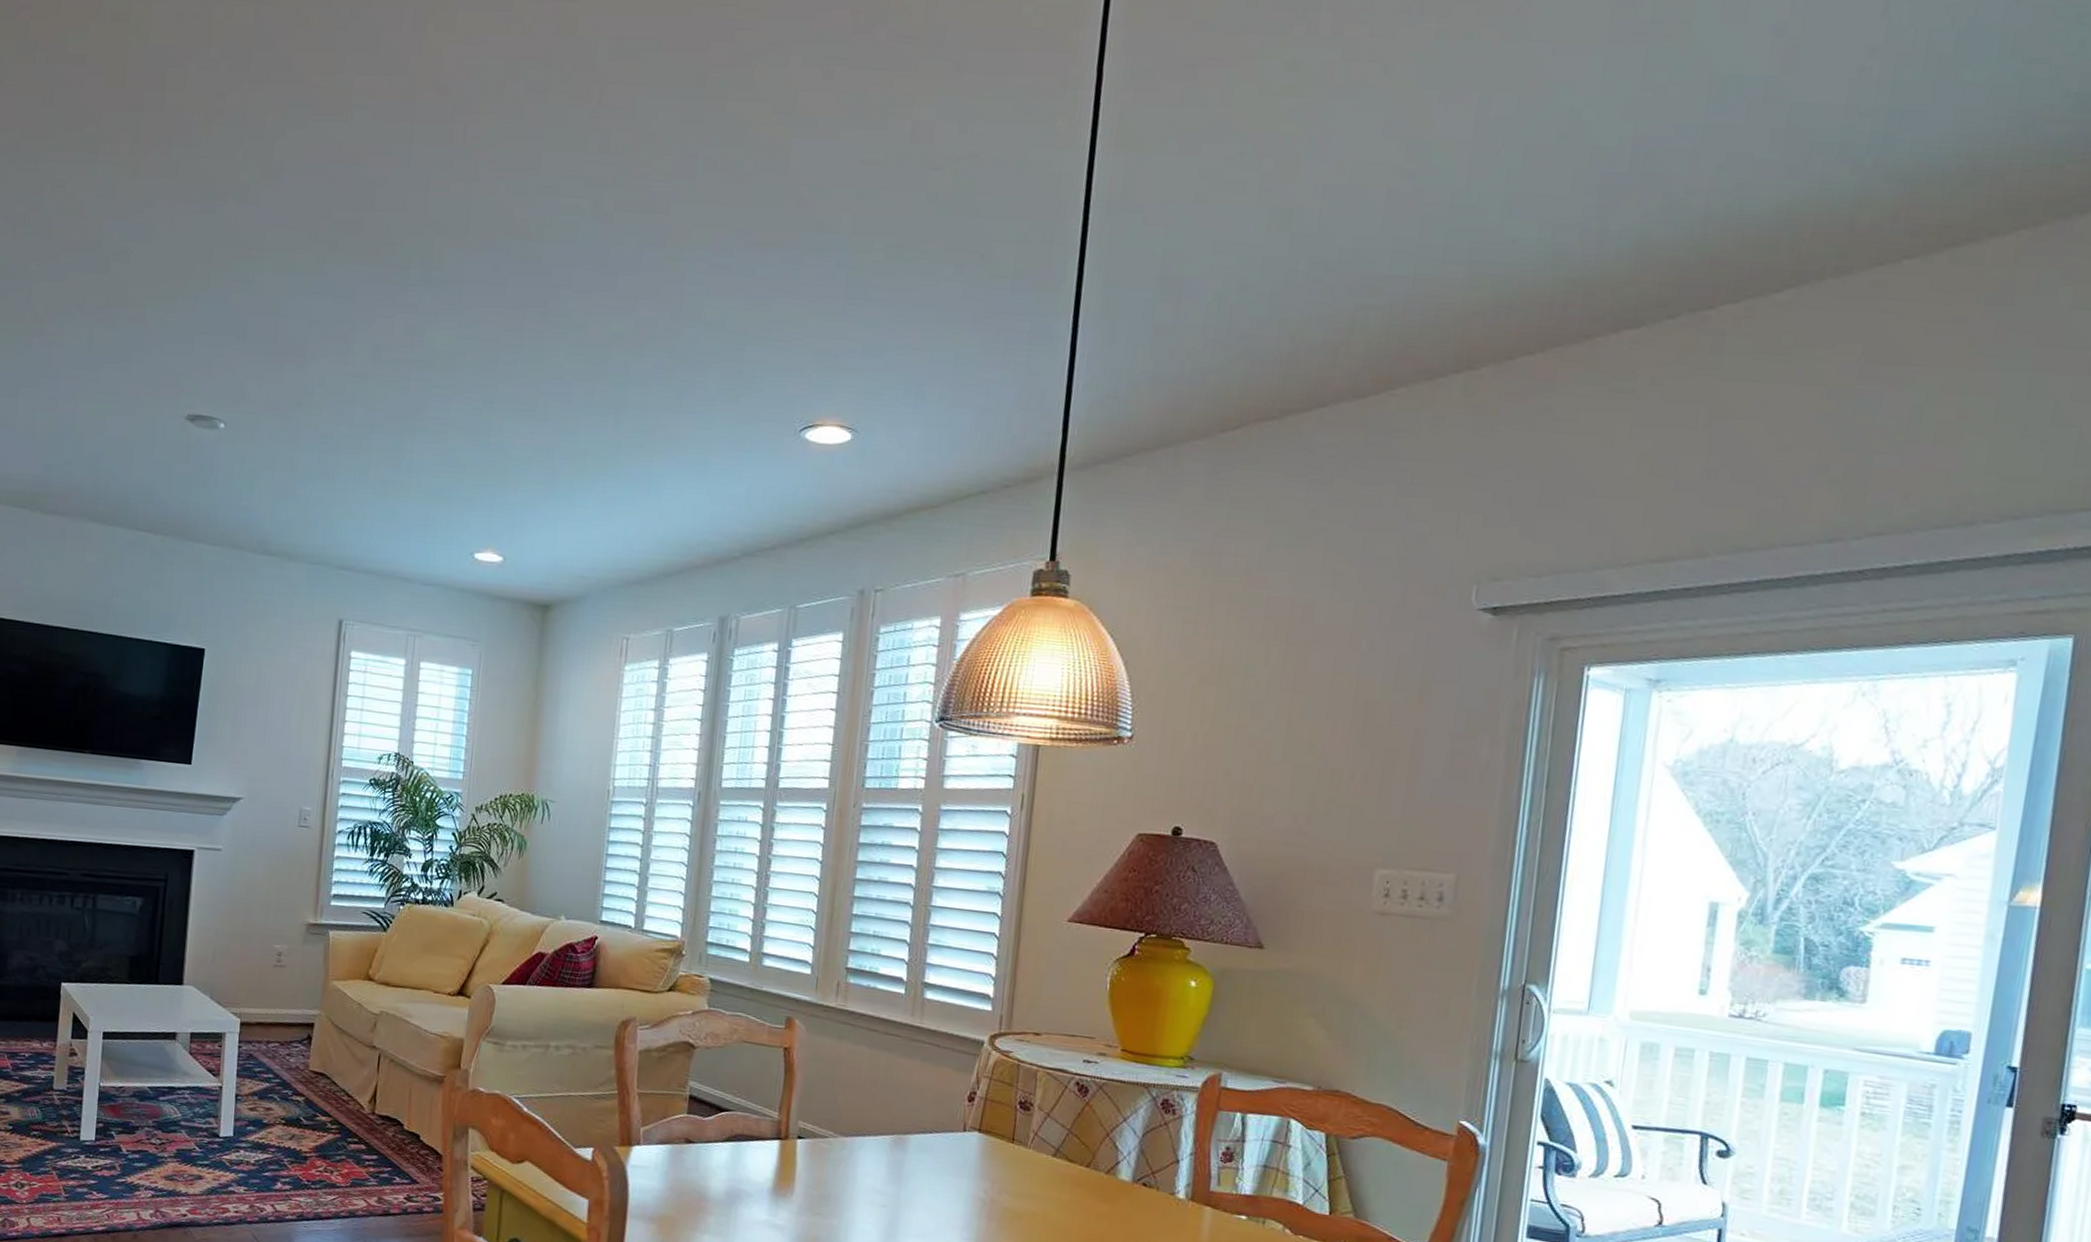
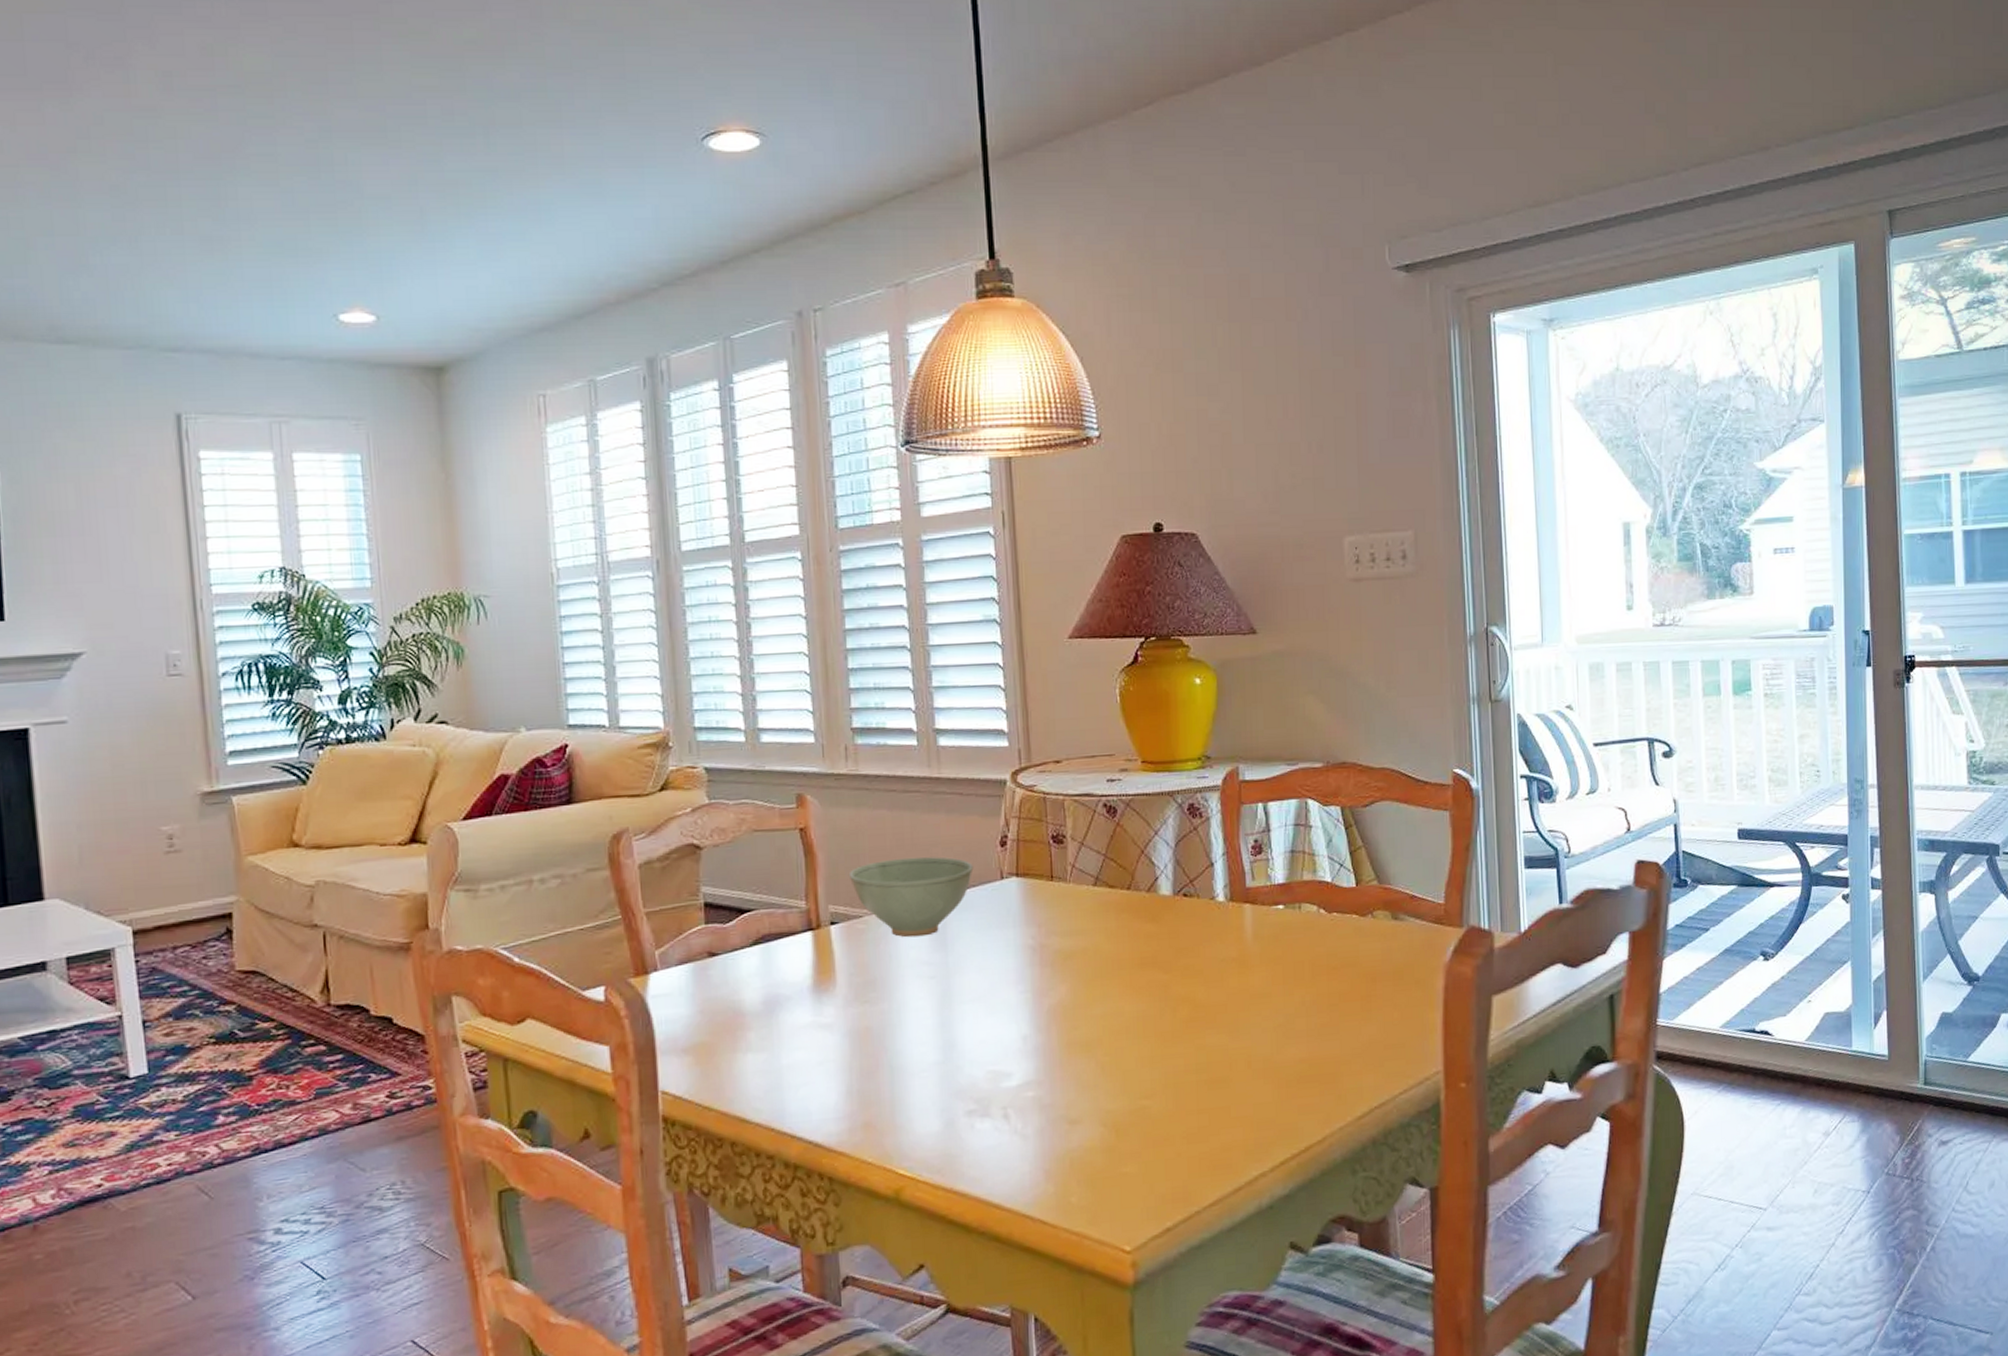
bowl: none [821,1091,939,1168] -> present [848,857,974,938]

